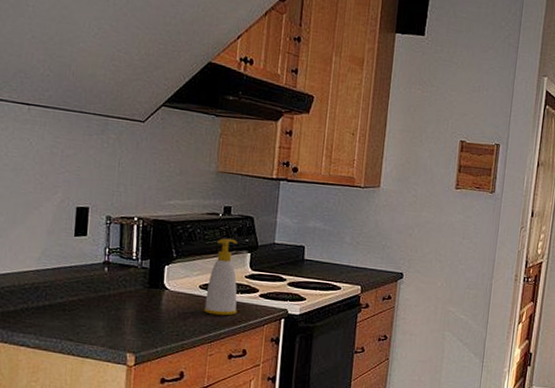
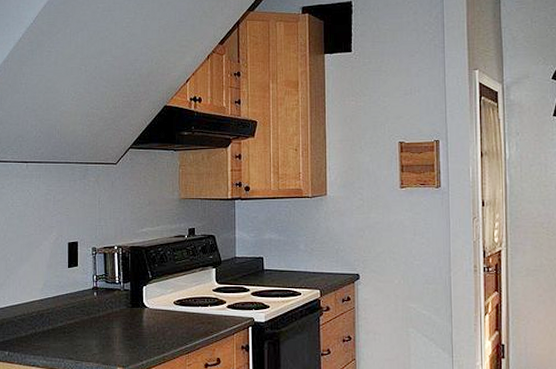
soap bottle: present [204,238,237,316] -> none [180,257,209,328]

